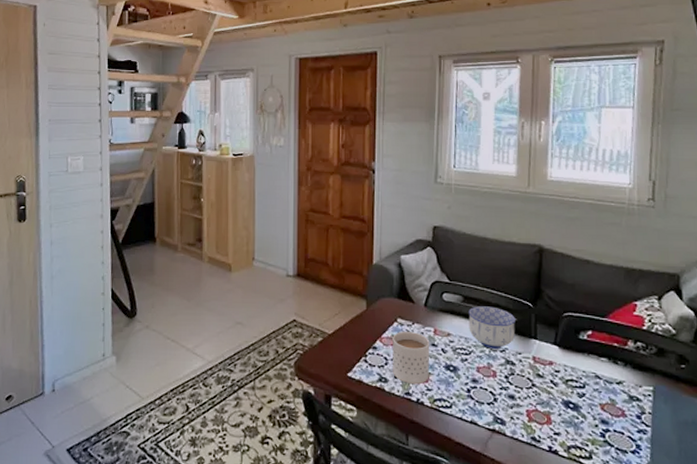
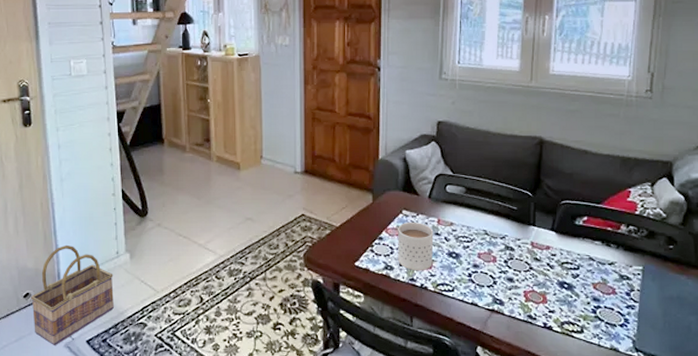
basket: none [12,345,98,453] -> present [30,244,114,345]
bowl: present [468,306,516,349] -> none [471,197,515,236]

